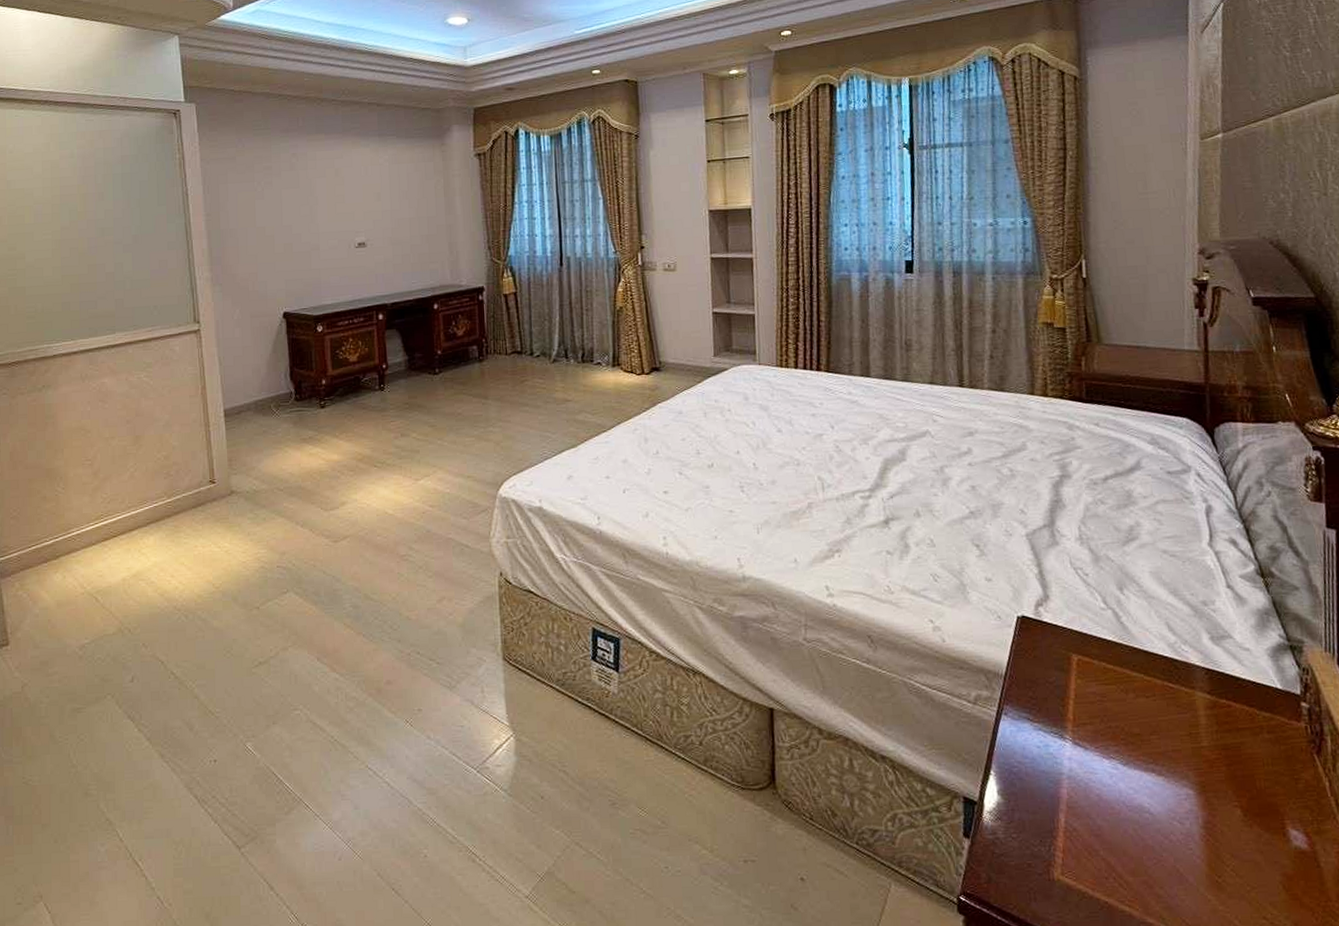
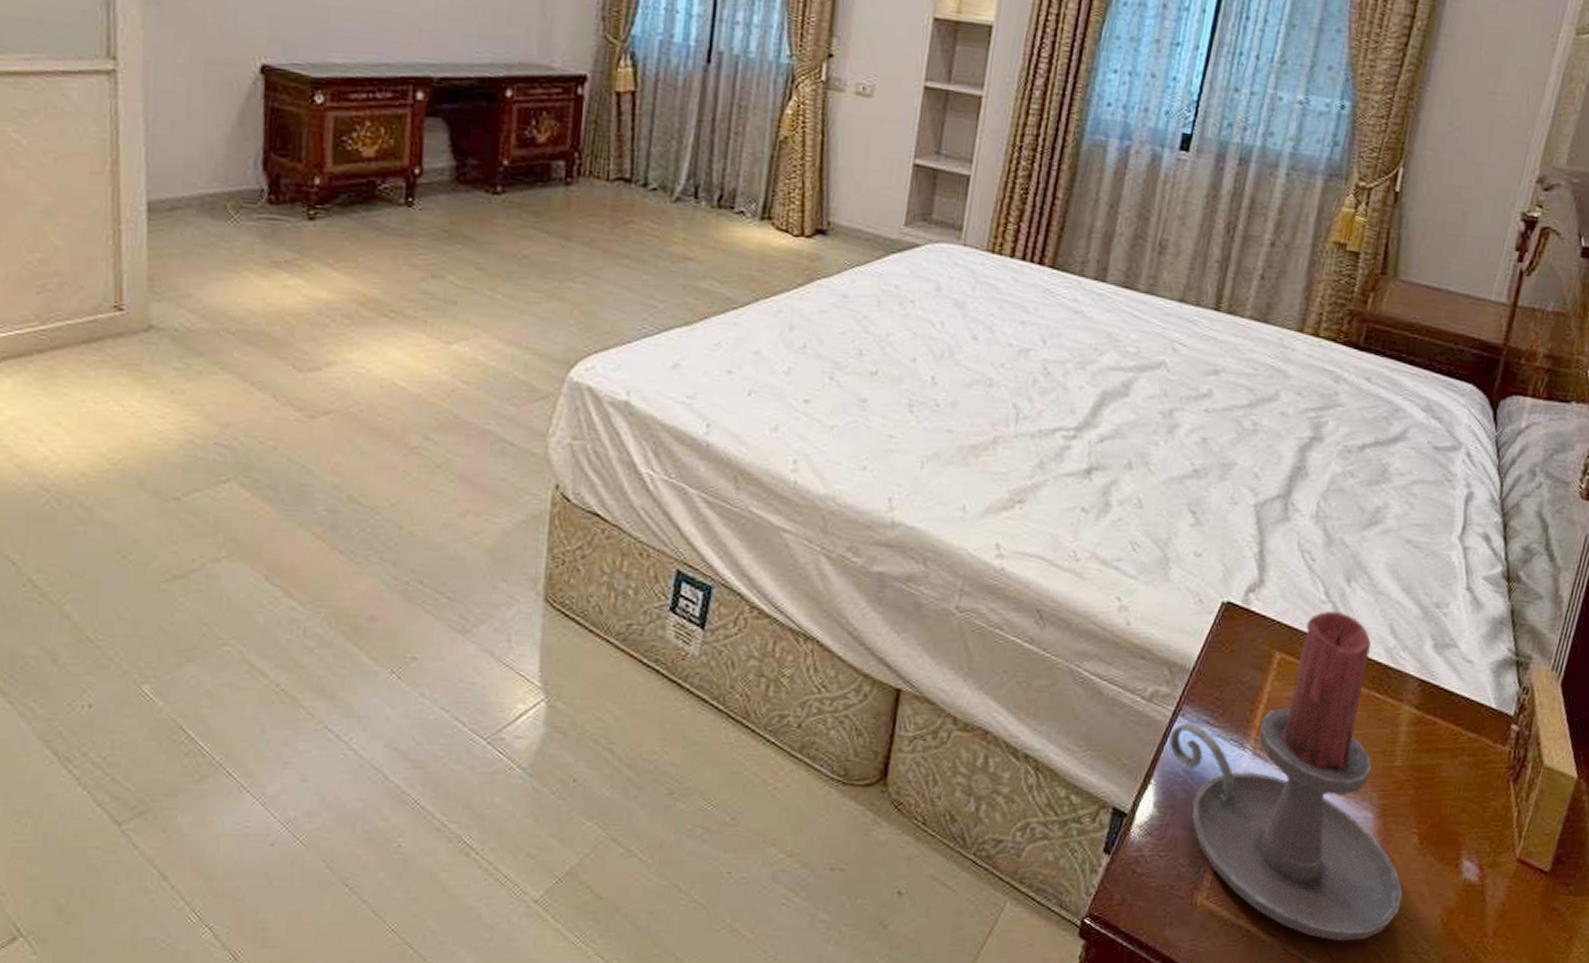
candle holder: none [998,616,1241,909] -> present [1169,612,1403,941]

